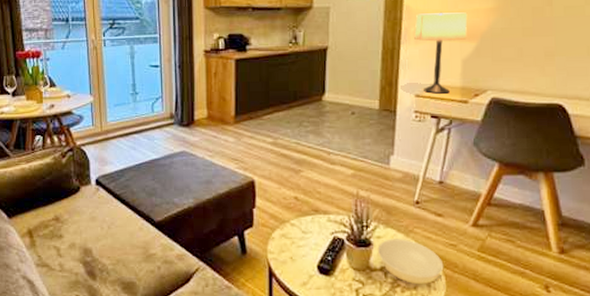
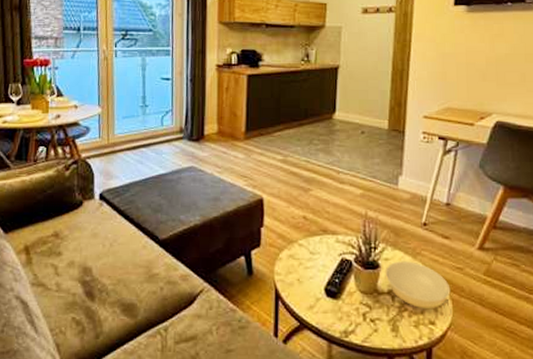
table lamp: present [414,12,468,94] -> none [423,36,474,116]

